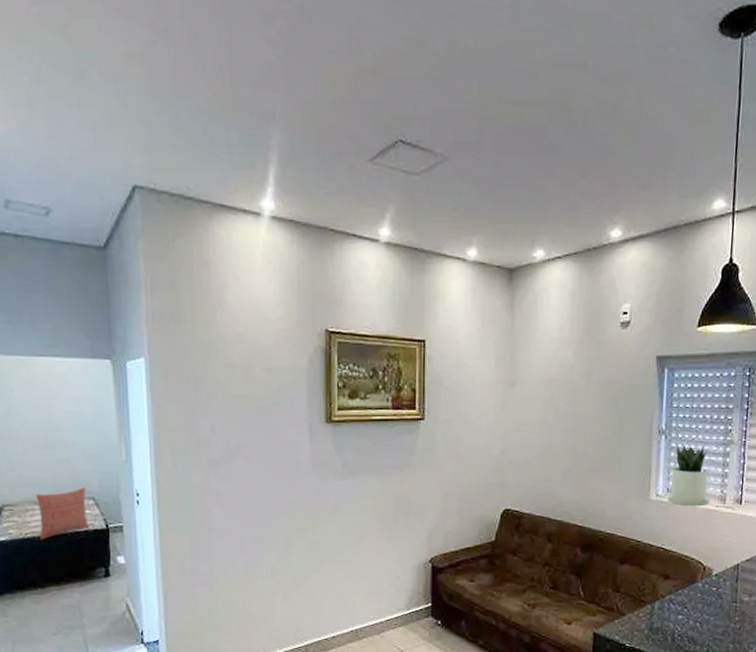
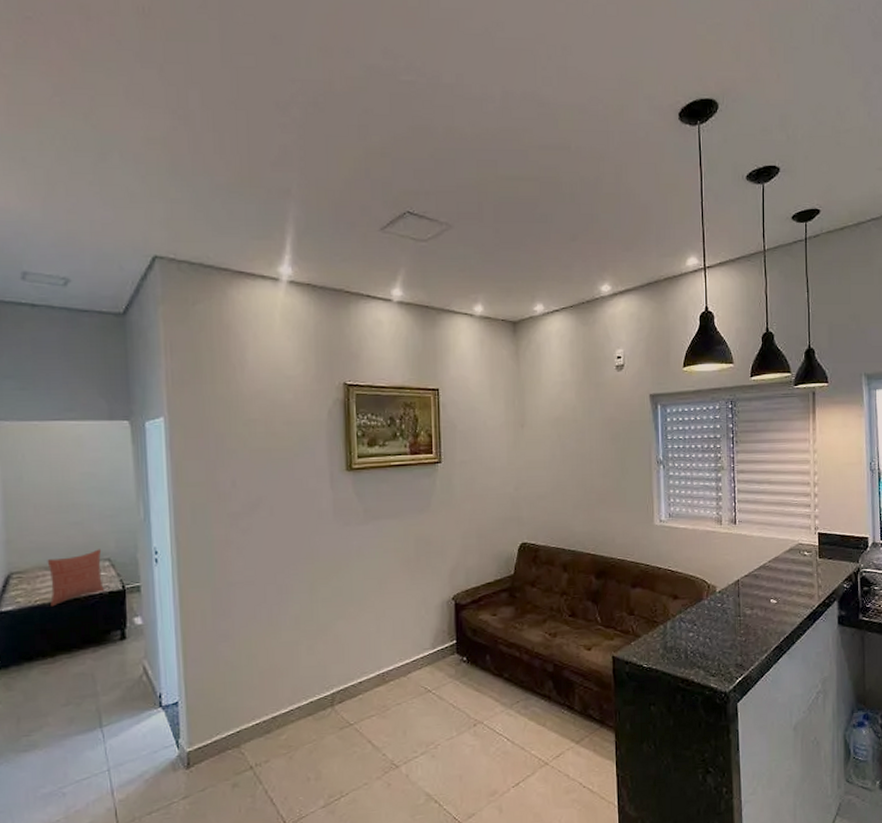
planter: present [667,445,711,507] -> none [669,472,709,530]

